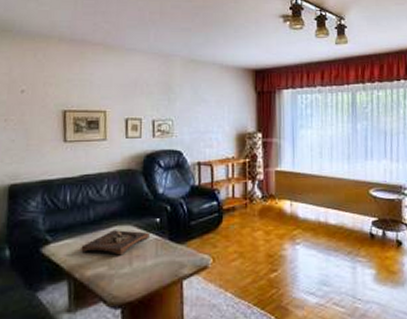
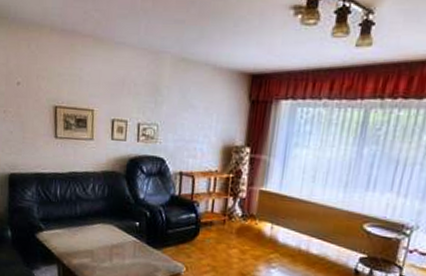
wooden tray: present [81,230,150,256] -> none [69,227,129,251]

